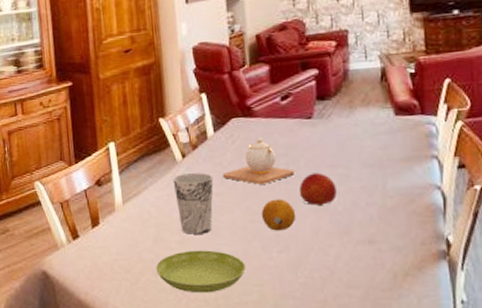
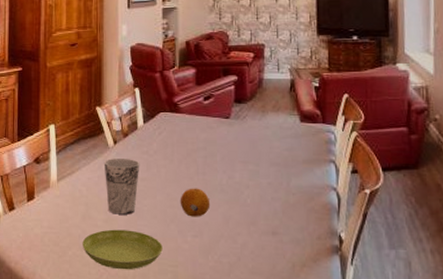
teapot: present [223,137,294,185] -> none [149,131,211,174]
fruit: present [299,172,337,207] -> none [214,167,247,198]

